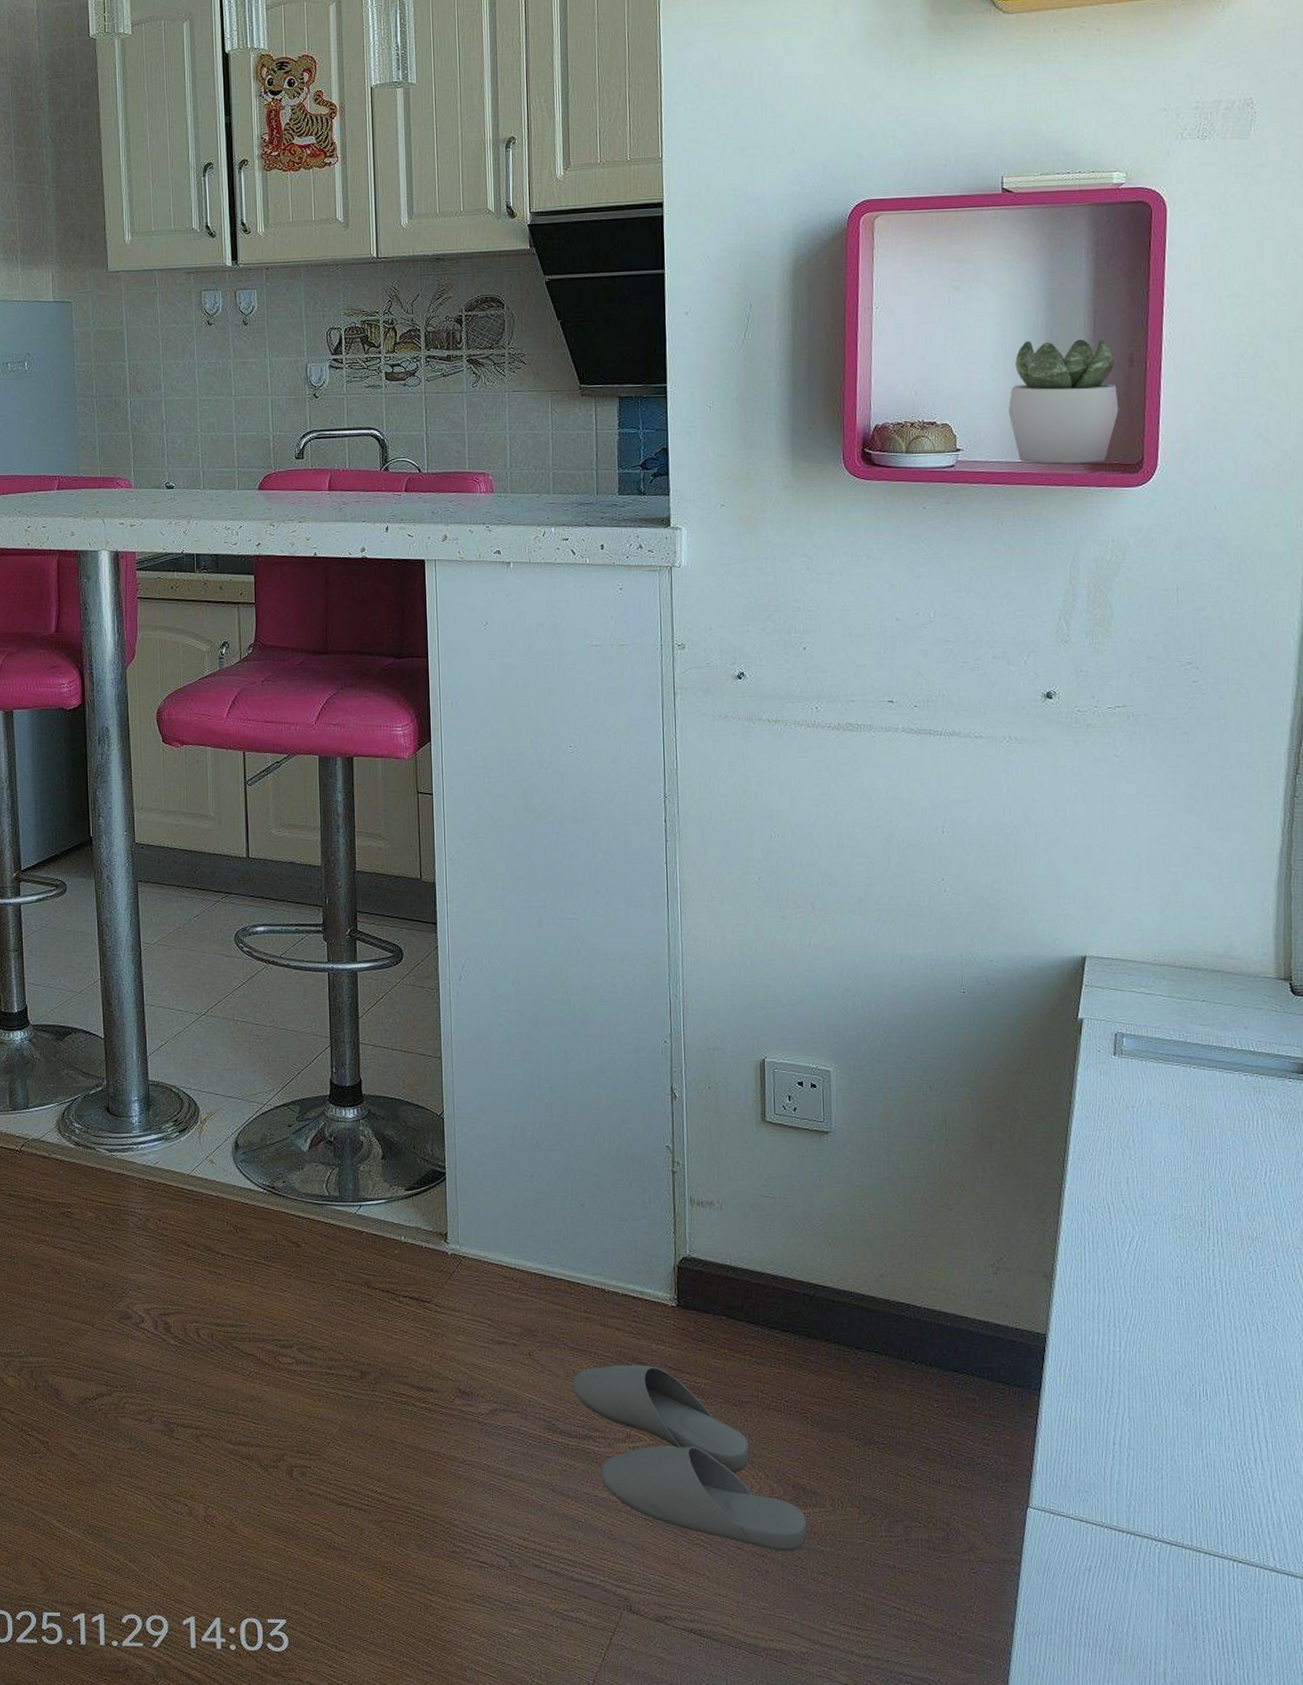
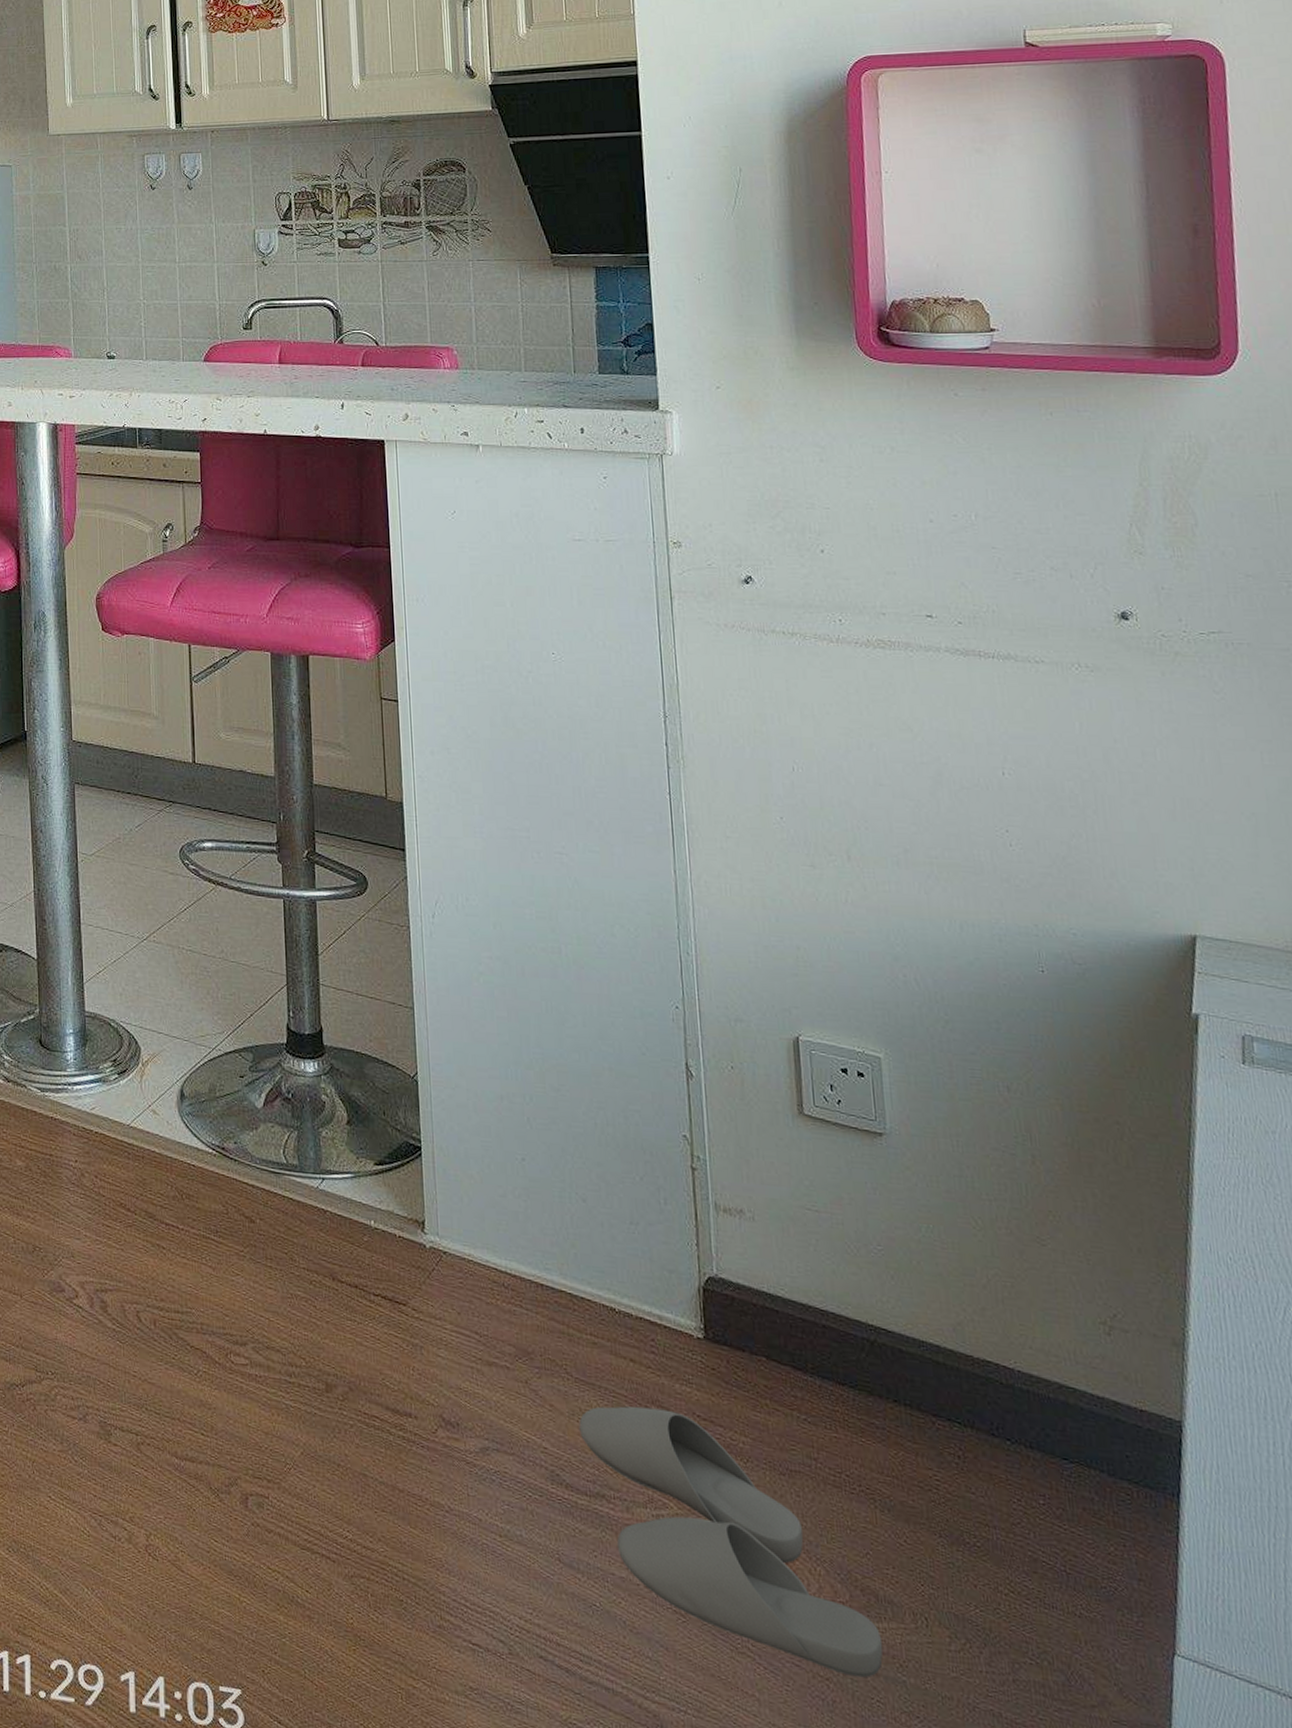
succulent plant: present [1008,339,1119,465] -> none [1049,207,1185,349]

